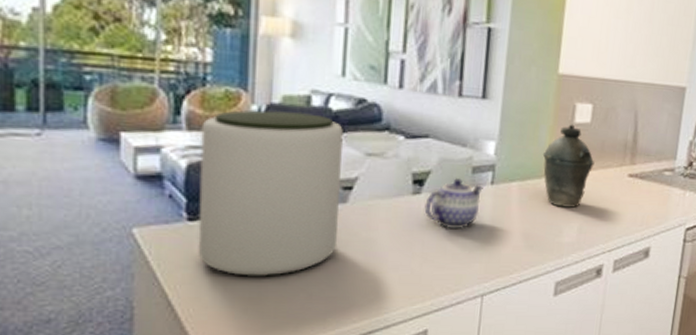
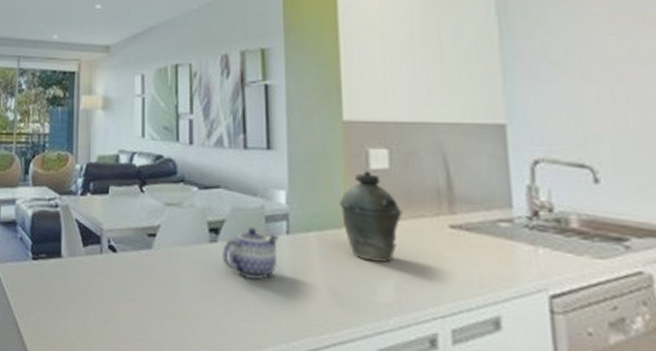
plant pot: present [198,110,343,278] -> none [39,168,146,315]

